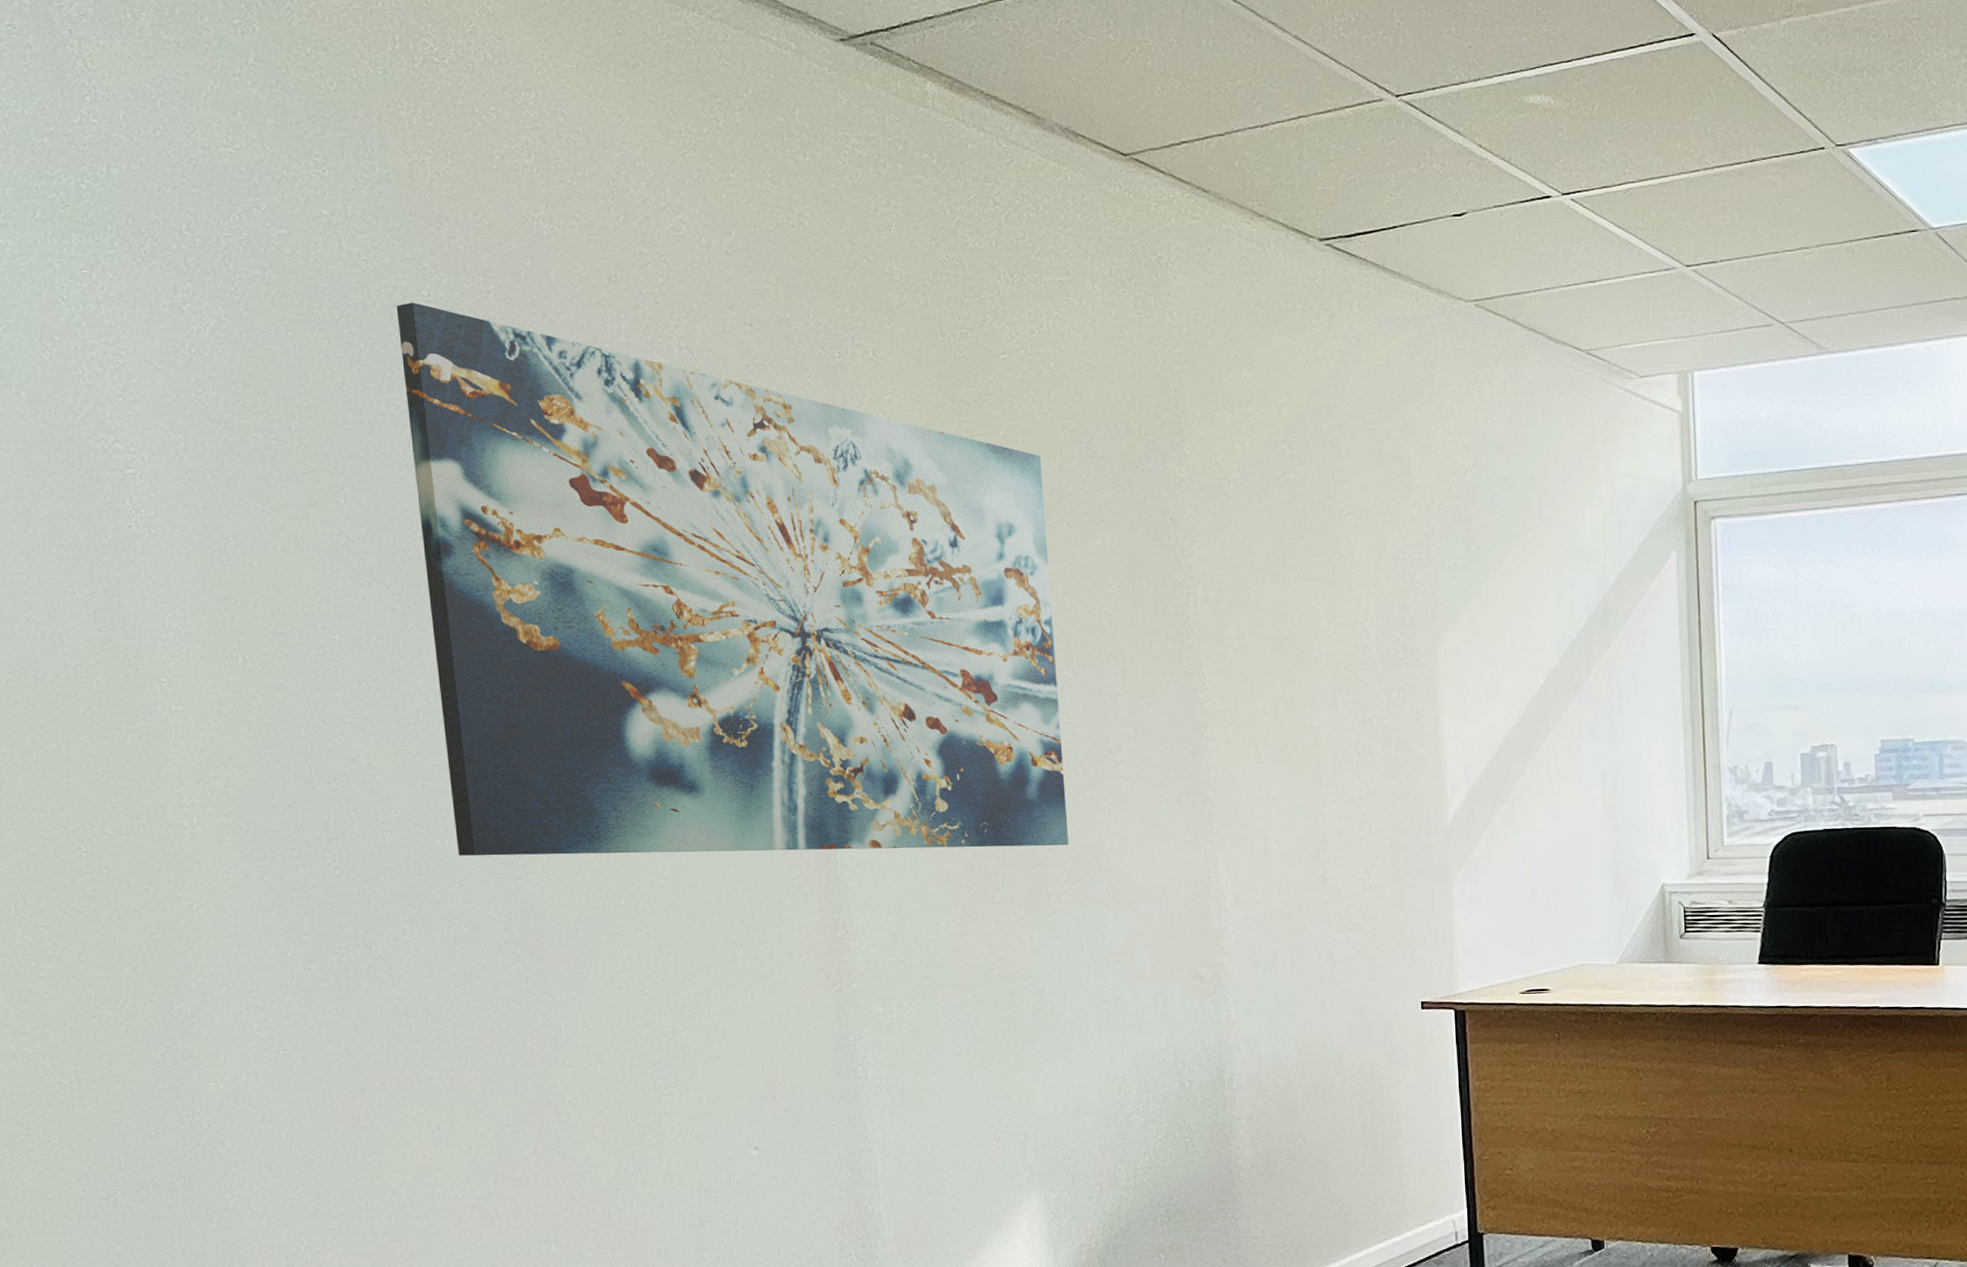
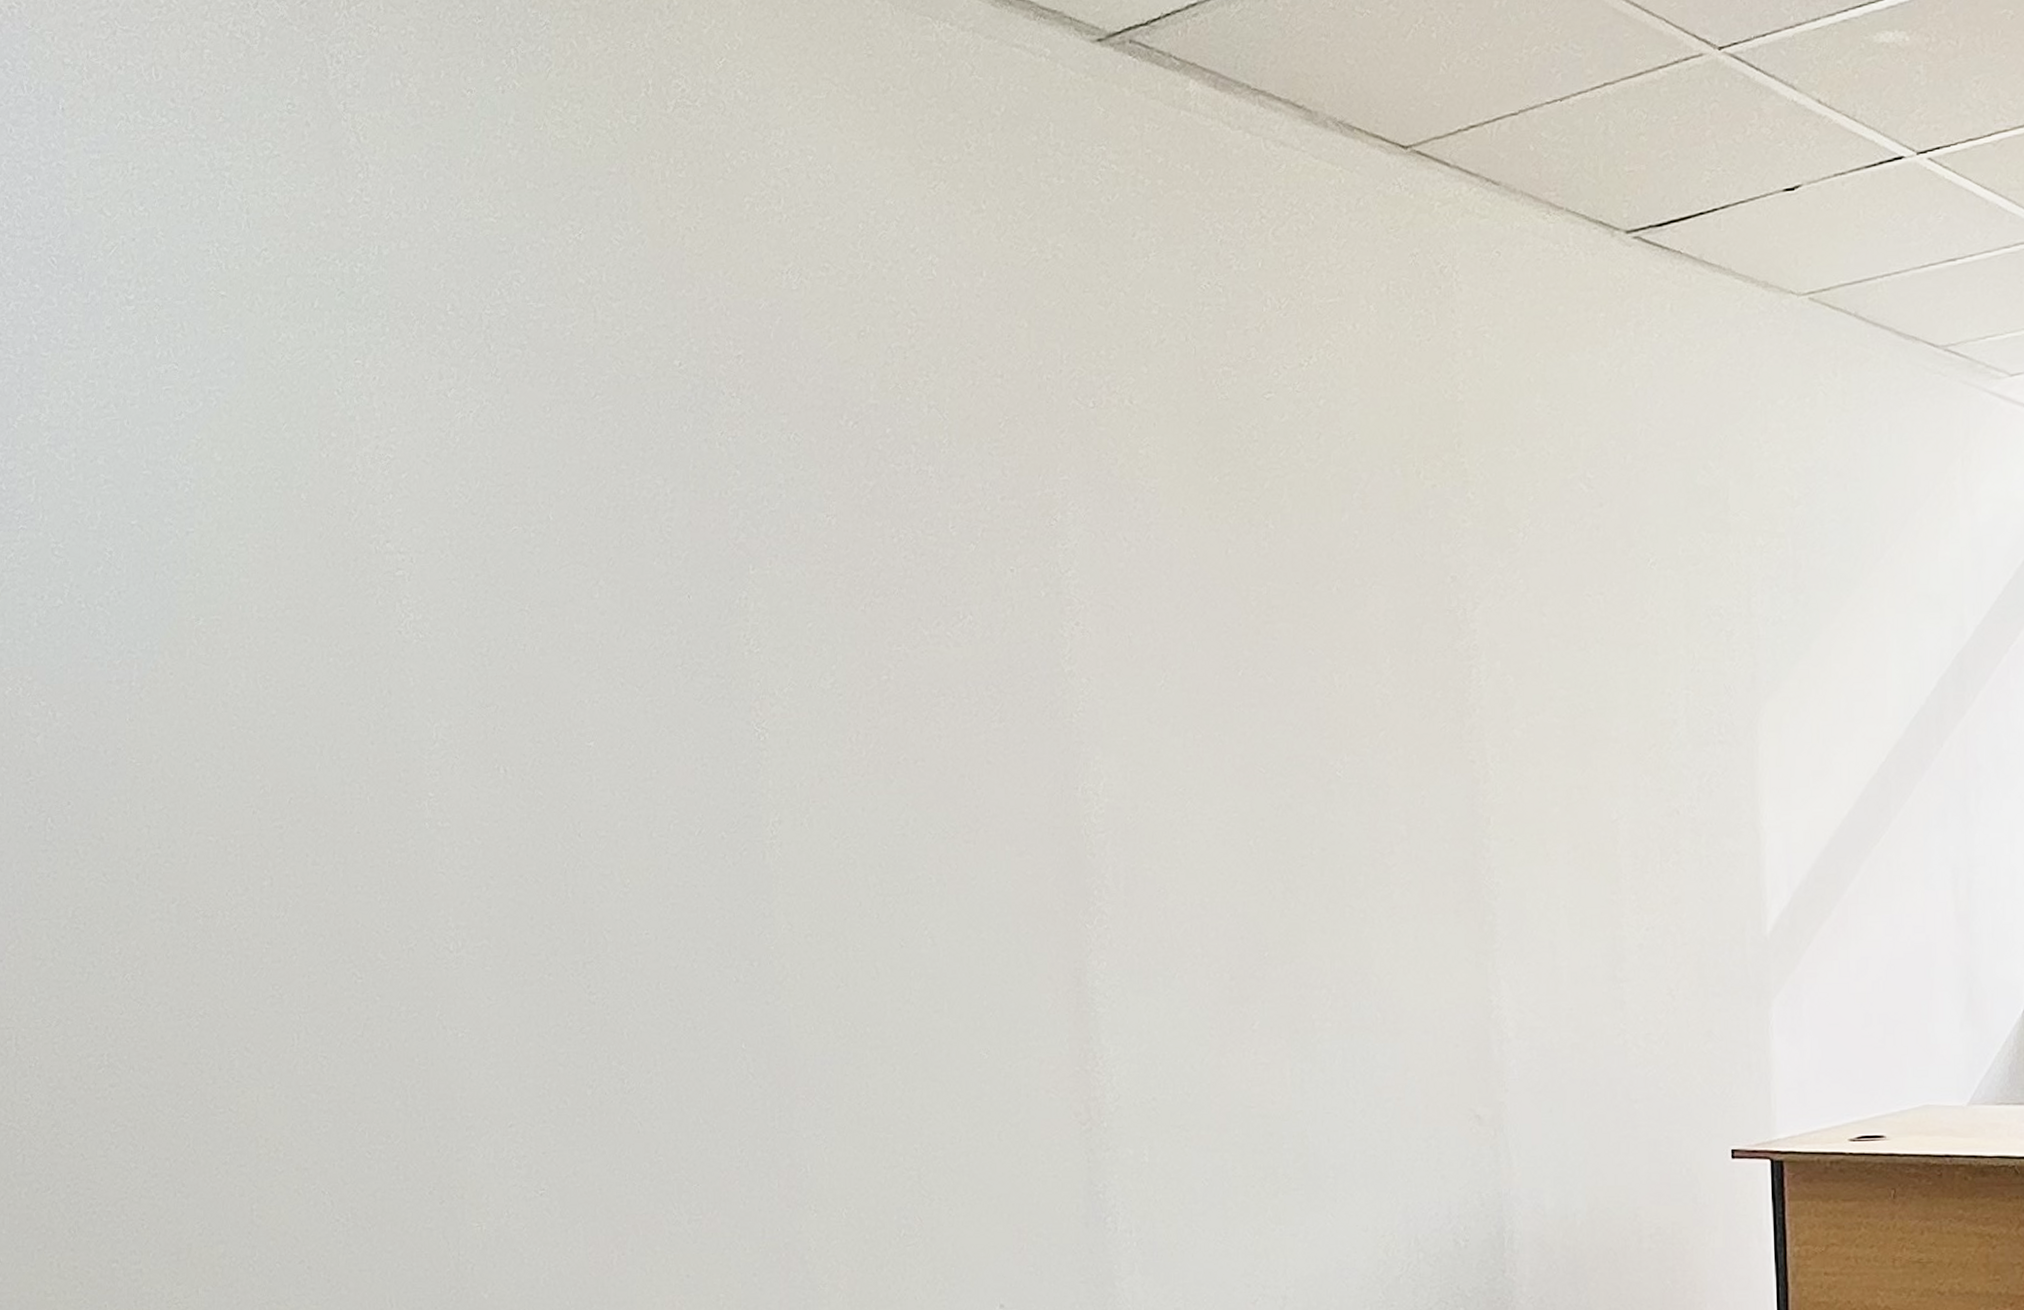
wall art: present [396,302,1069,856] -> none [649,373,1335,981]

